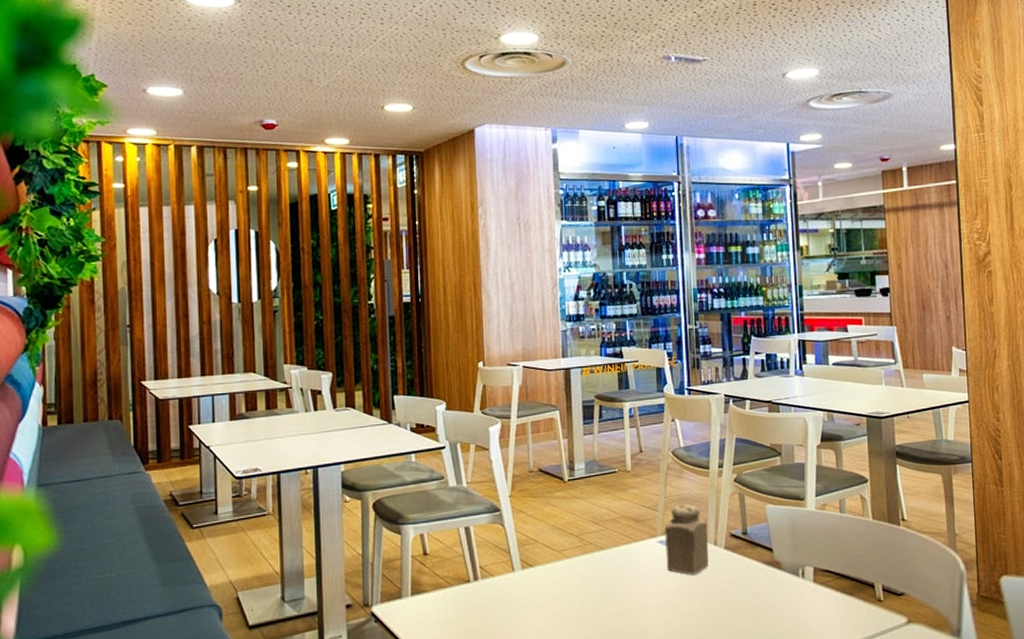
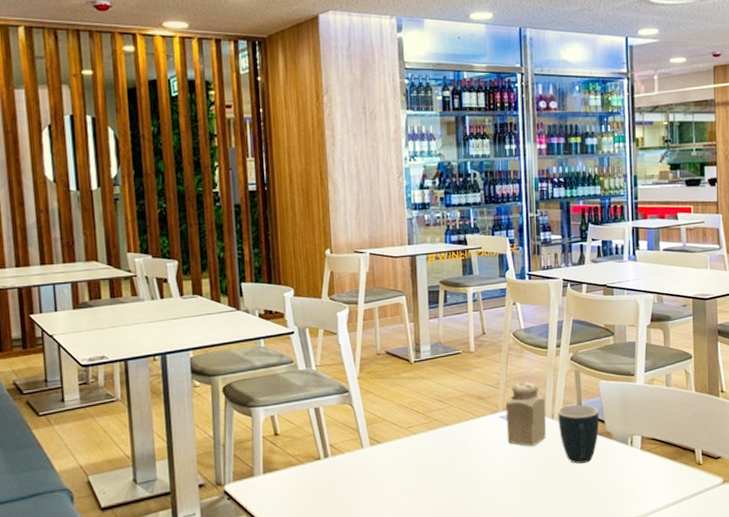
mug: none [721,530,767,596] -> present [557,404,599,464]

